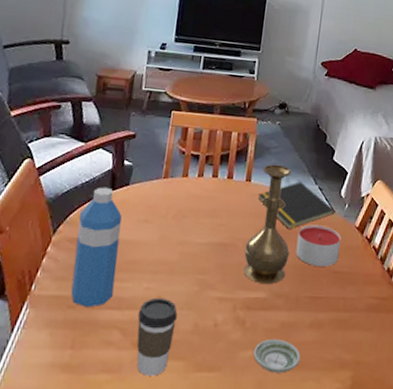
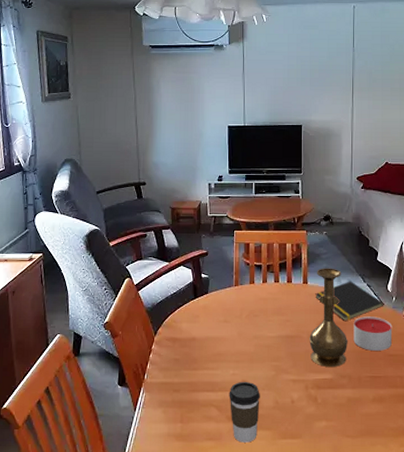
water bottle: present [70,187,122,308] -> none [173,296,207,391]
saucer: present [253,338,301,373] -> none [327,411,368,439]

